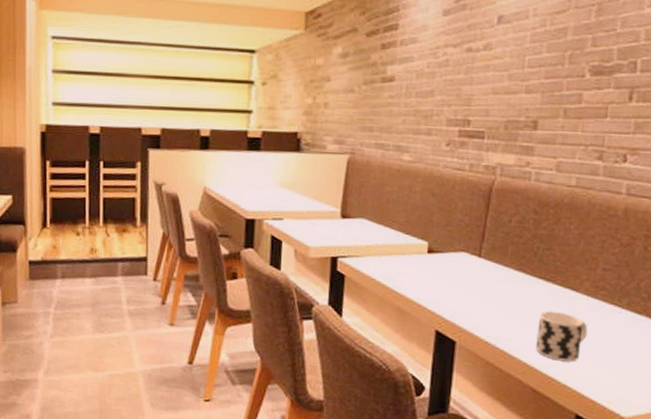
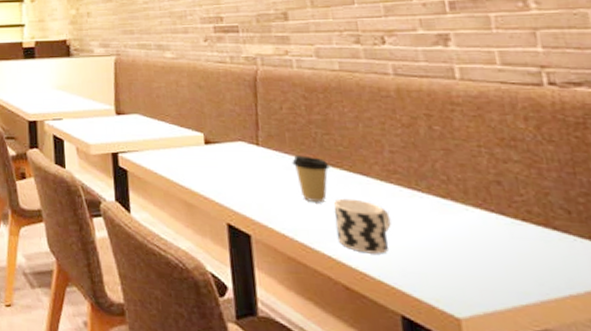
coffee cup: none [509,268,544,315] -> present [292,155,330,203]

